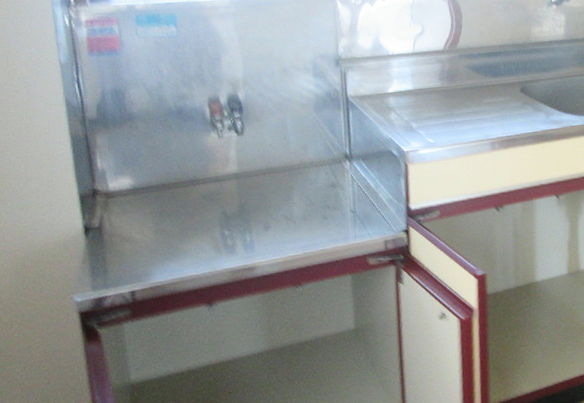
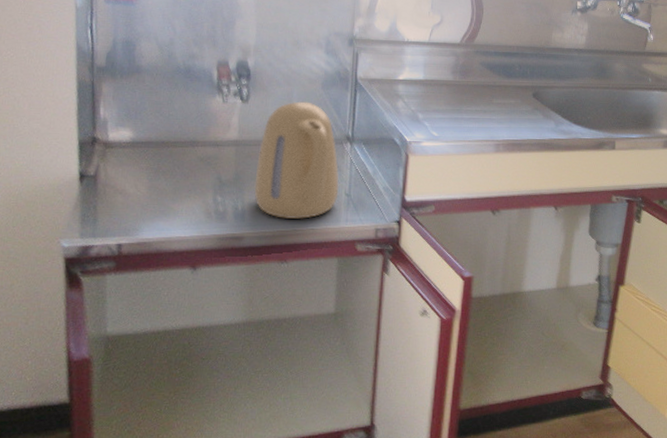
kettle: none [259,126,344,244] -> present [254,101,339,219]

